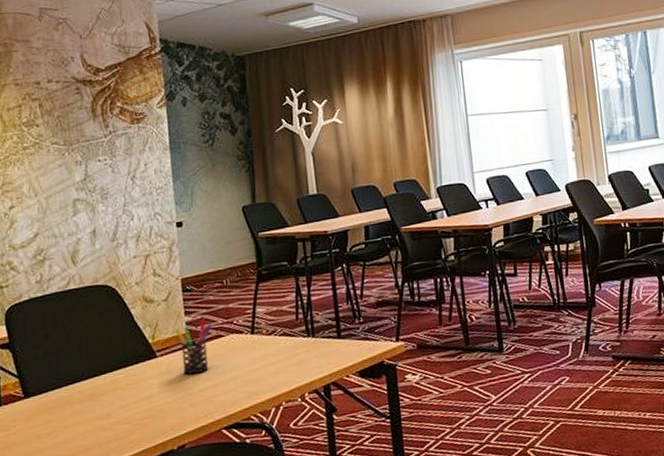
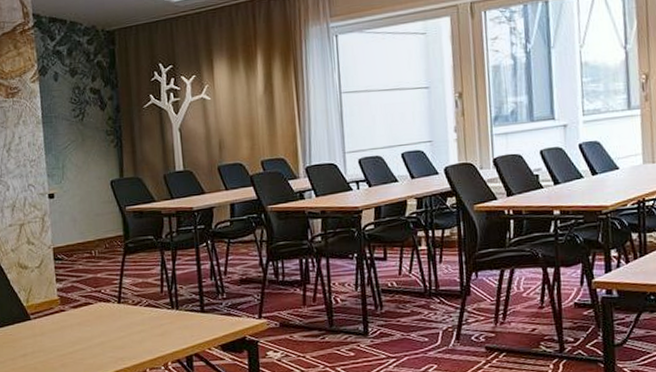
pen holder: present [175,318,212,374] -> none [47,286,82,337]

